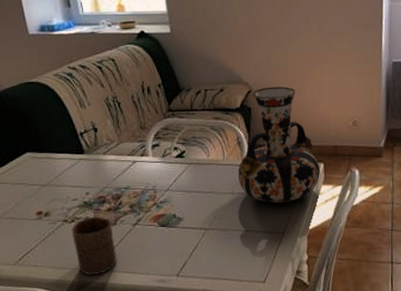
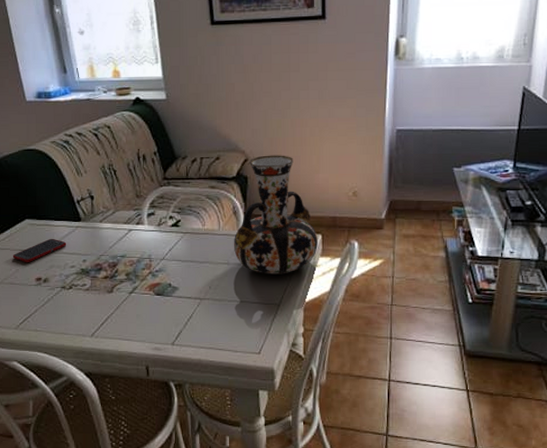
cell phone: none [12,171,69,197] -> present [12,238,67,263]
cup: present [72,216,117,276] -> none [69,283,114,342]

